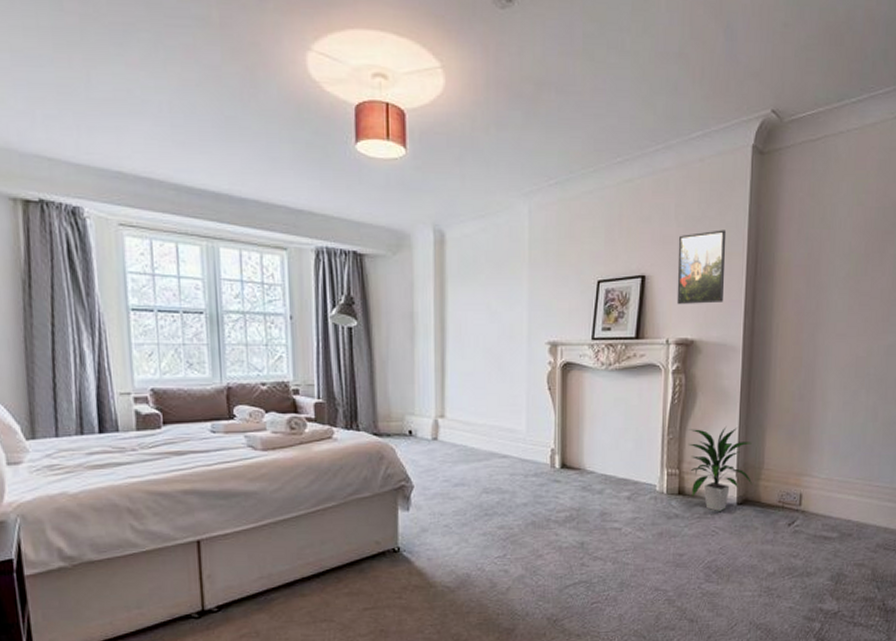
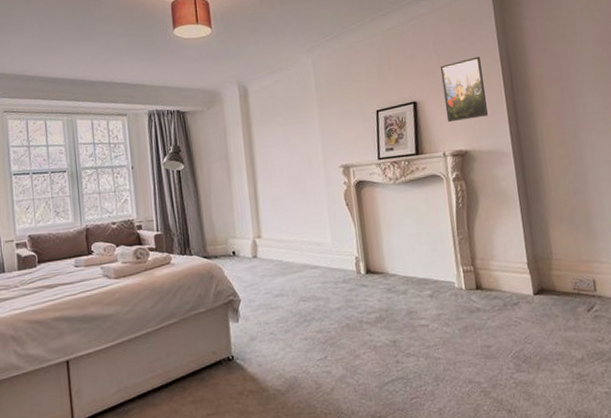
indoor plant: present [688,425,753,511] -> none [476,222,546,303]

